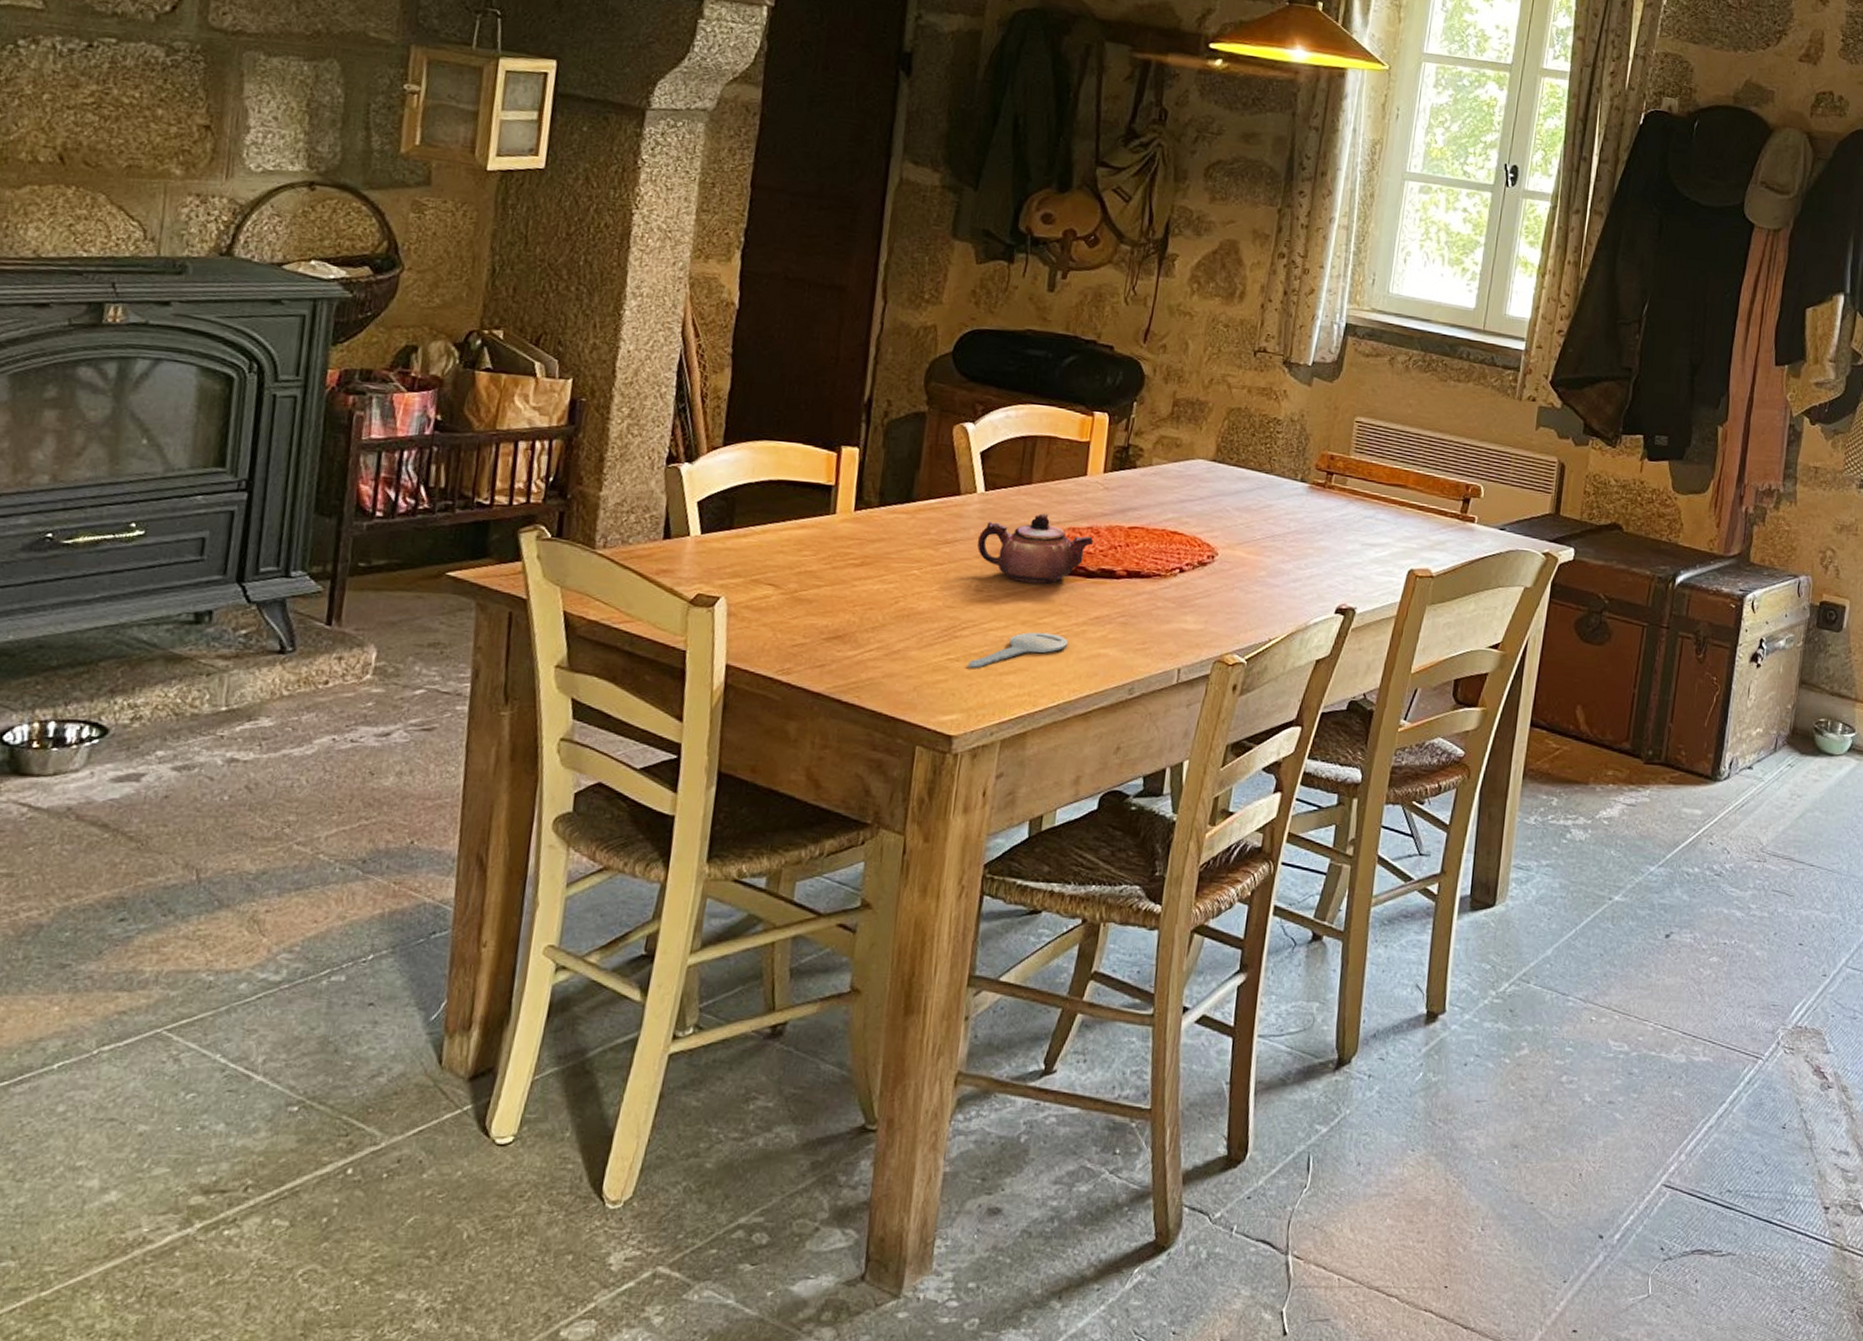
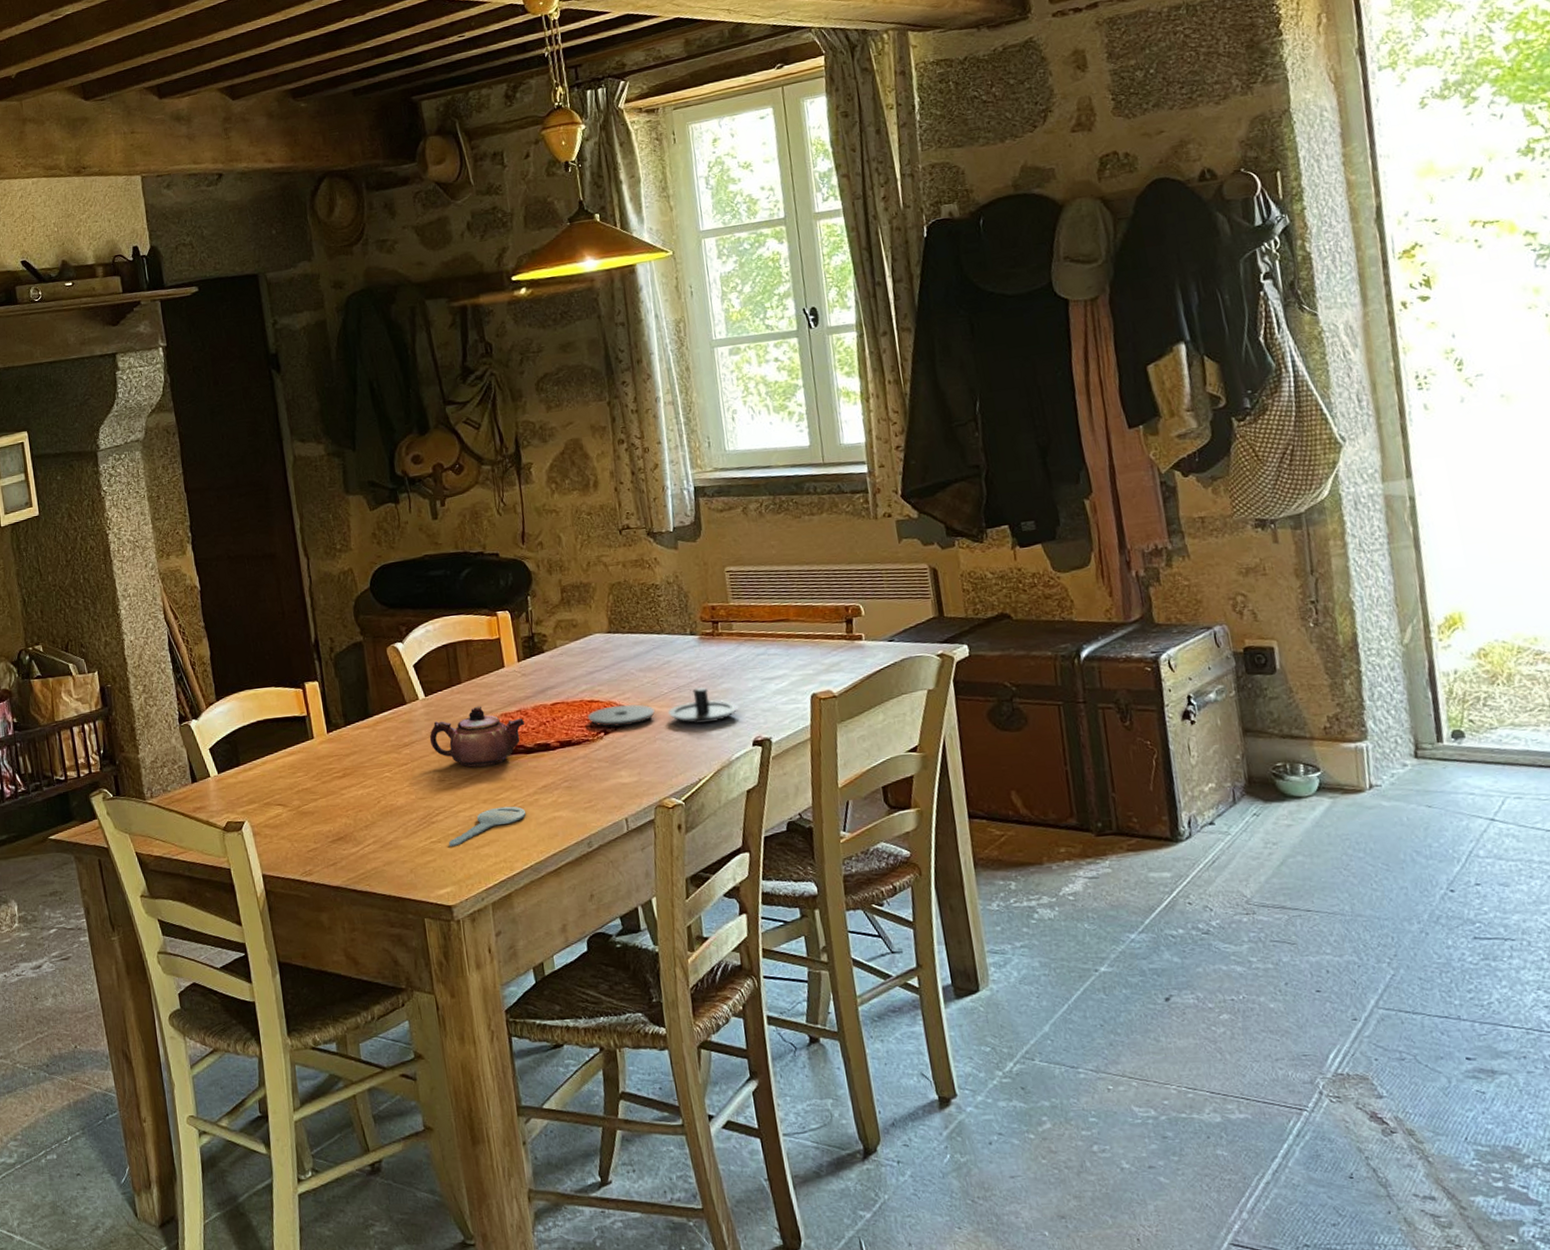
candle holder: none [1165,539,1330,580] -> present [587,686,738,728]

